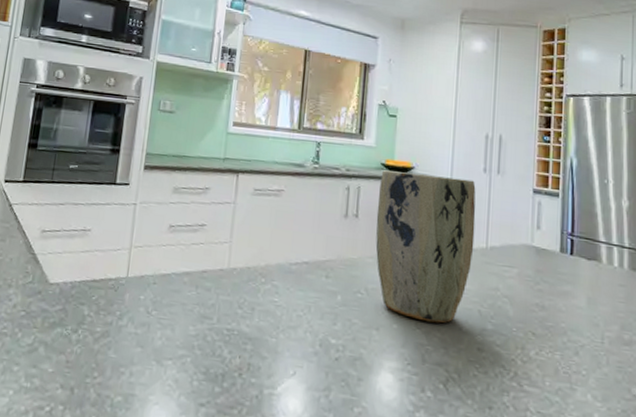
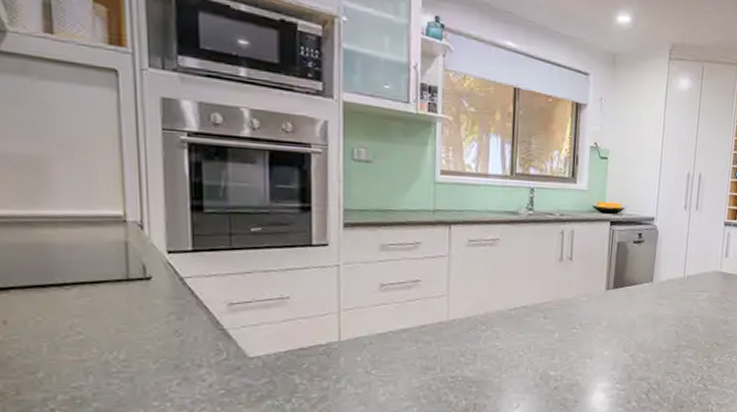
plant pot: present [375,170,476,324] -> none [589,213,677,346]

